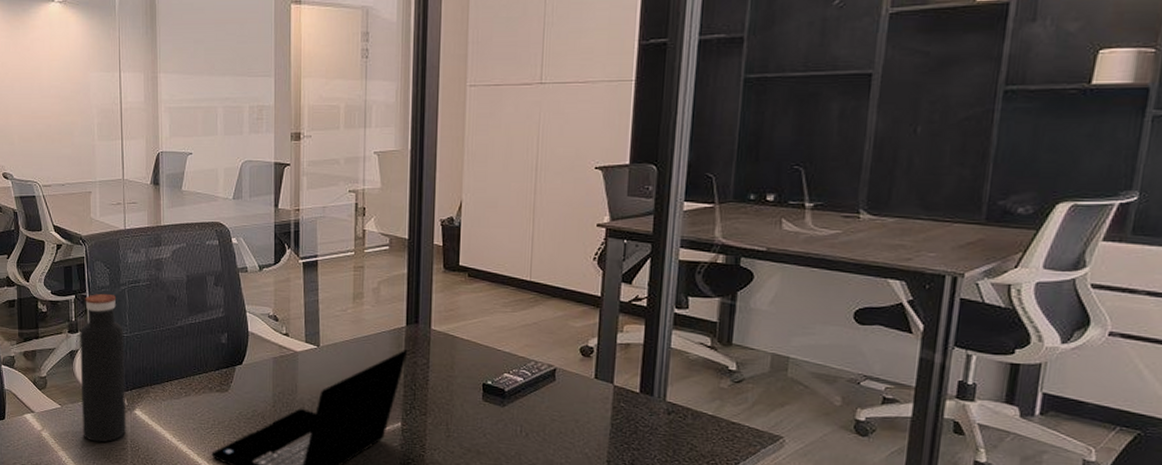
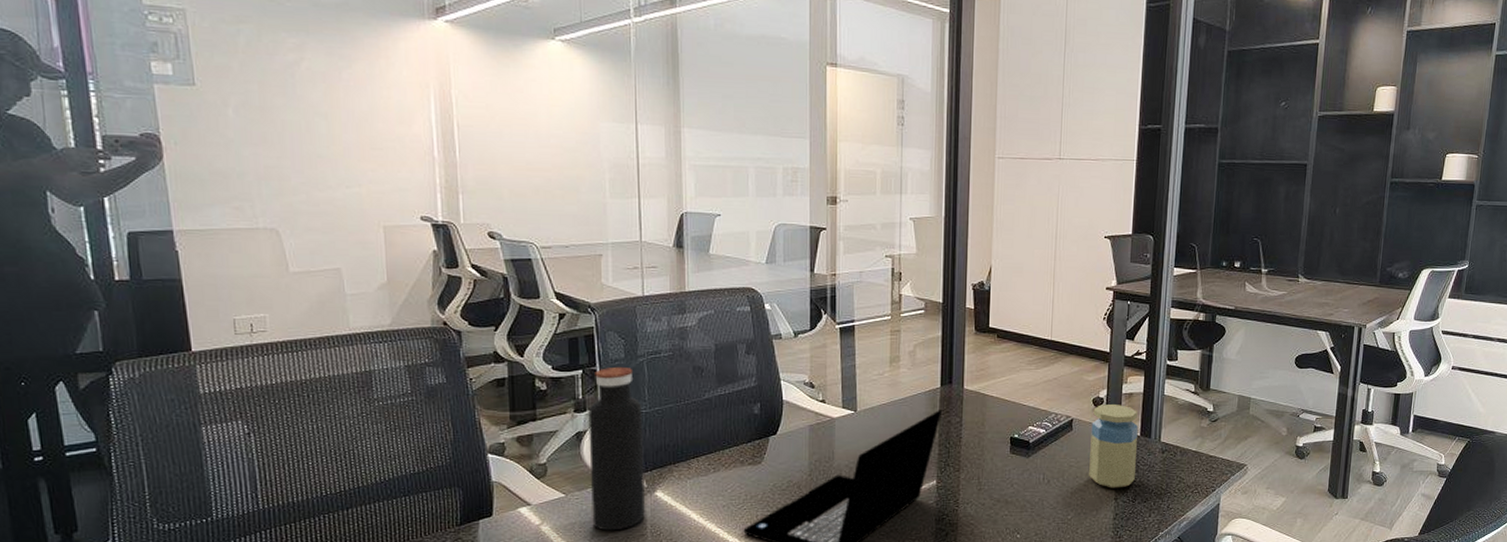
jar: none [575,354,637,450] -> present [1089,403,1138,488]

